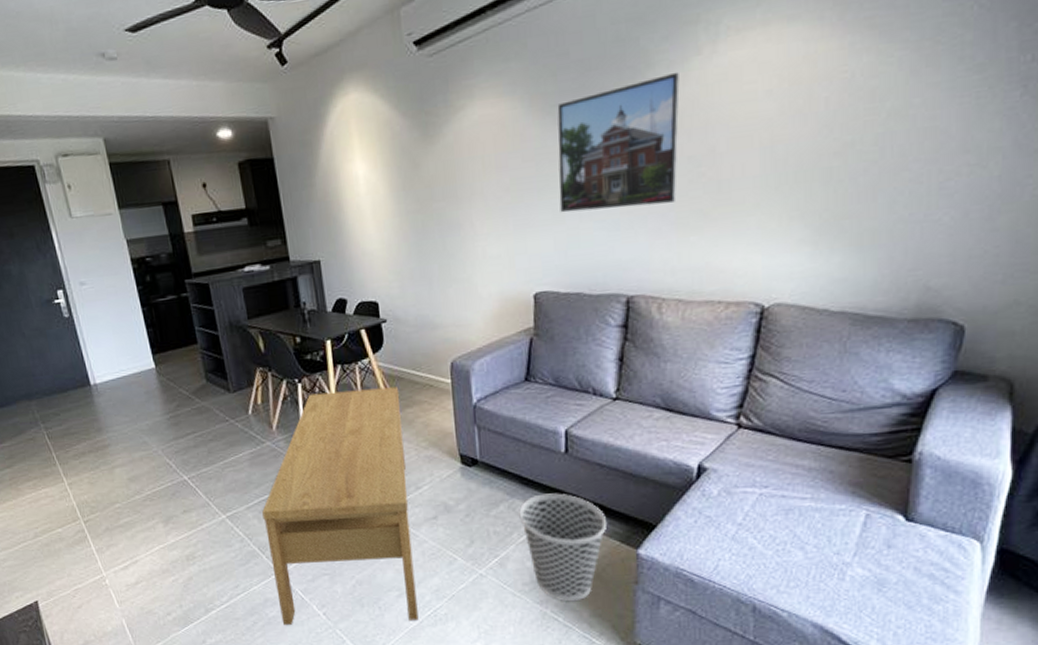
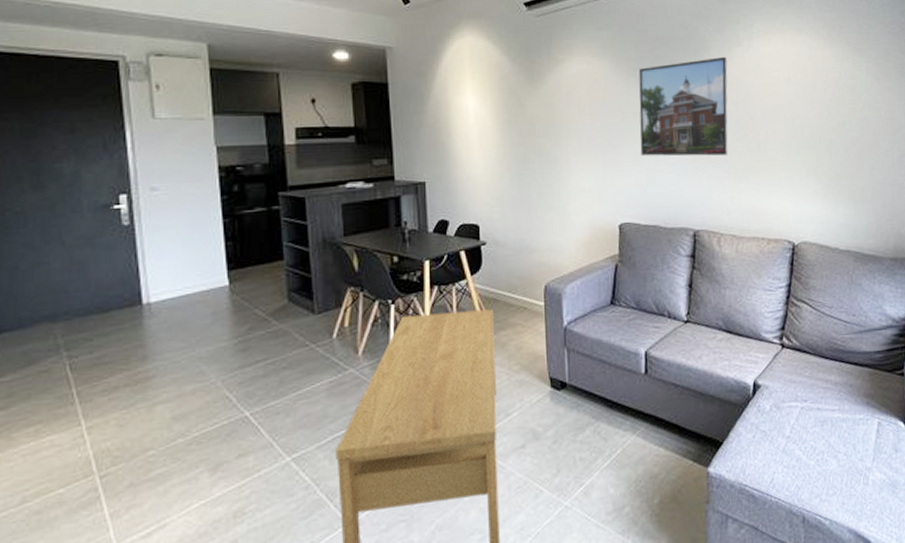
wastebasket: present [519,493,608,602] -> none [603,414,682,529]

